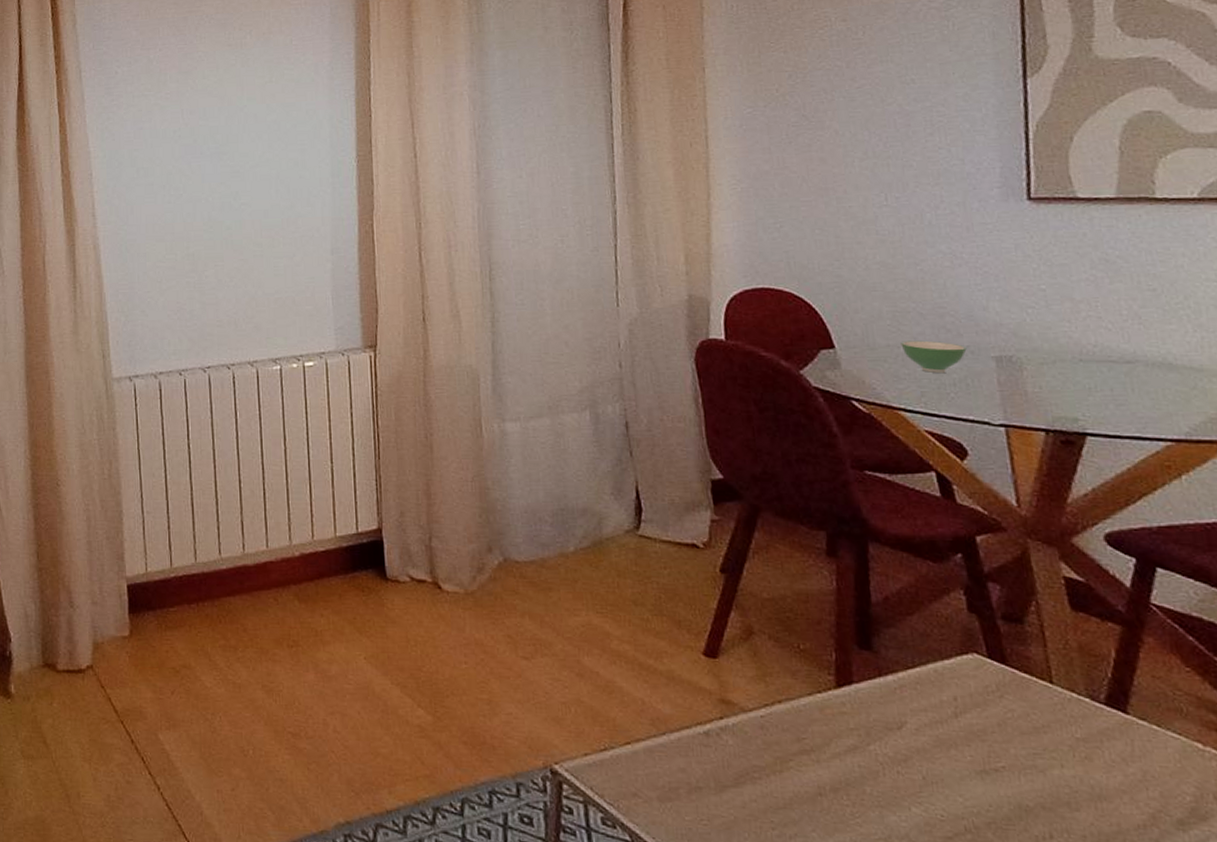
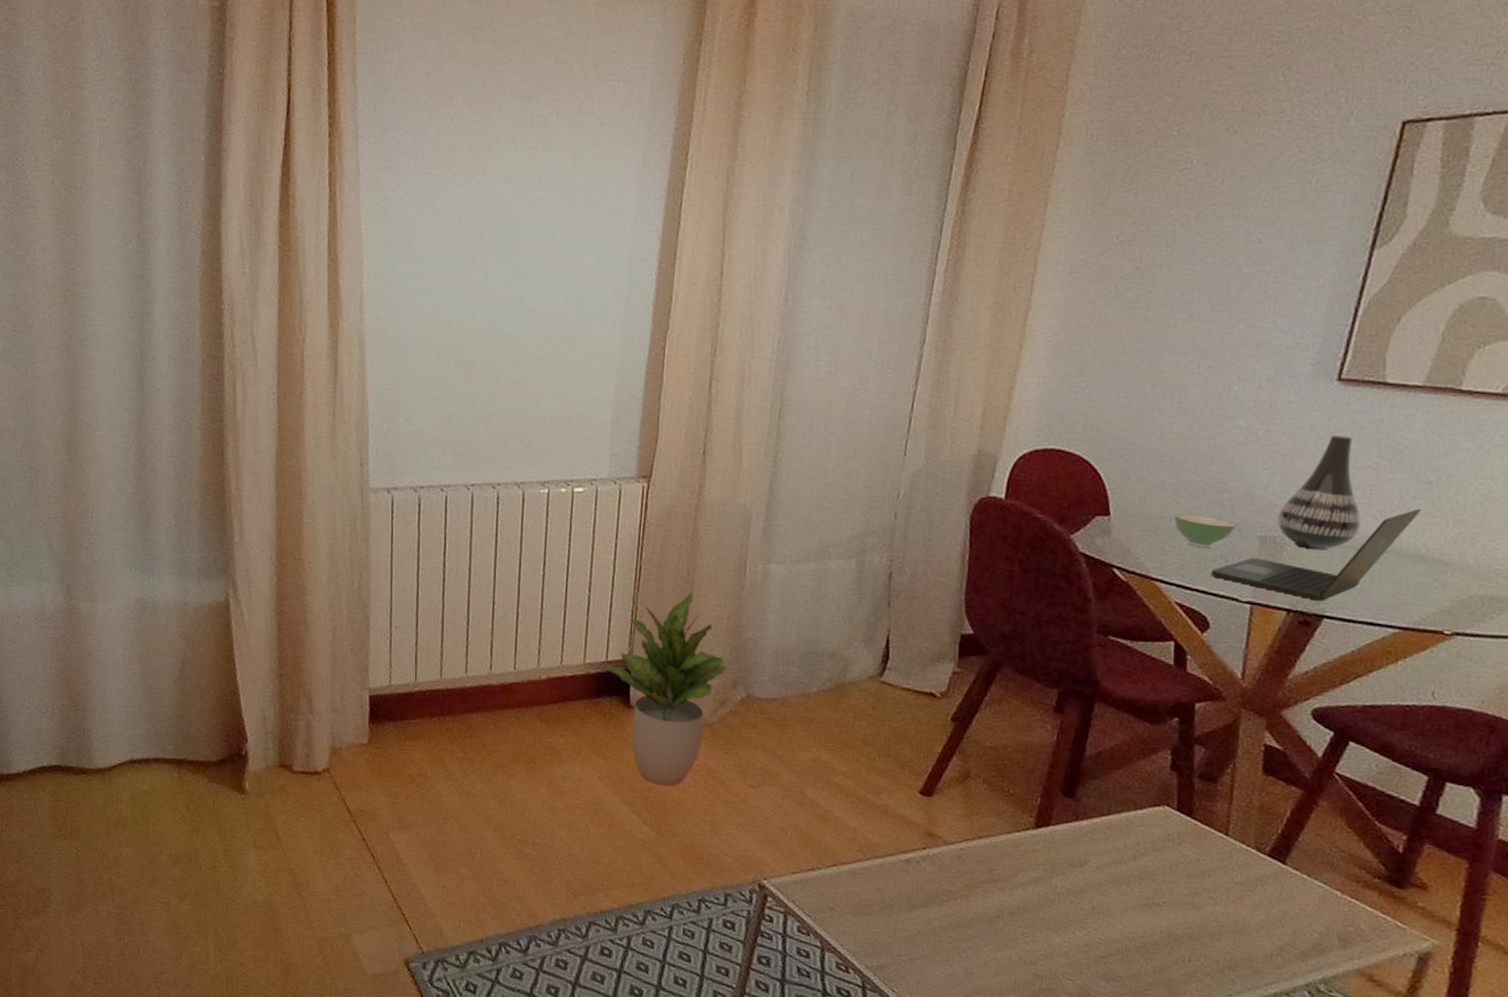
potted plant: none [356,454,480,663] -> present [605,590,728,786]
laptop: none [954,316,1155,418] -> present [1211,508,1422,601]
vase: none [1007,251,1096,367] -> present [1277,434,1361,551]

